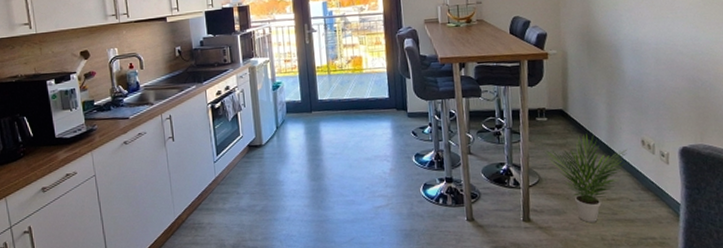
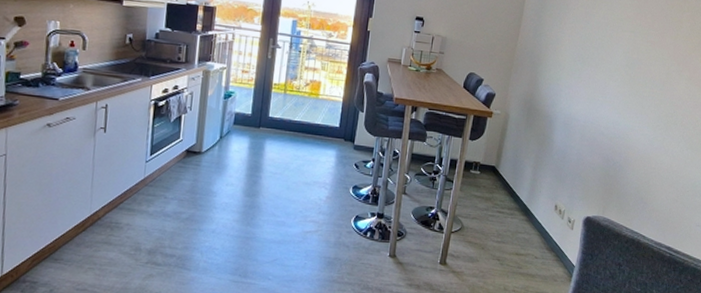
potted plant: present [545,133,628,223] -> none [471,191,542,273]

